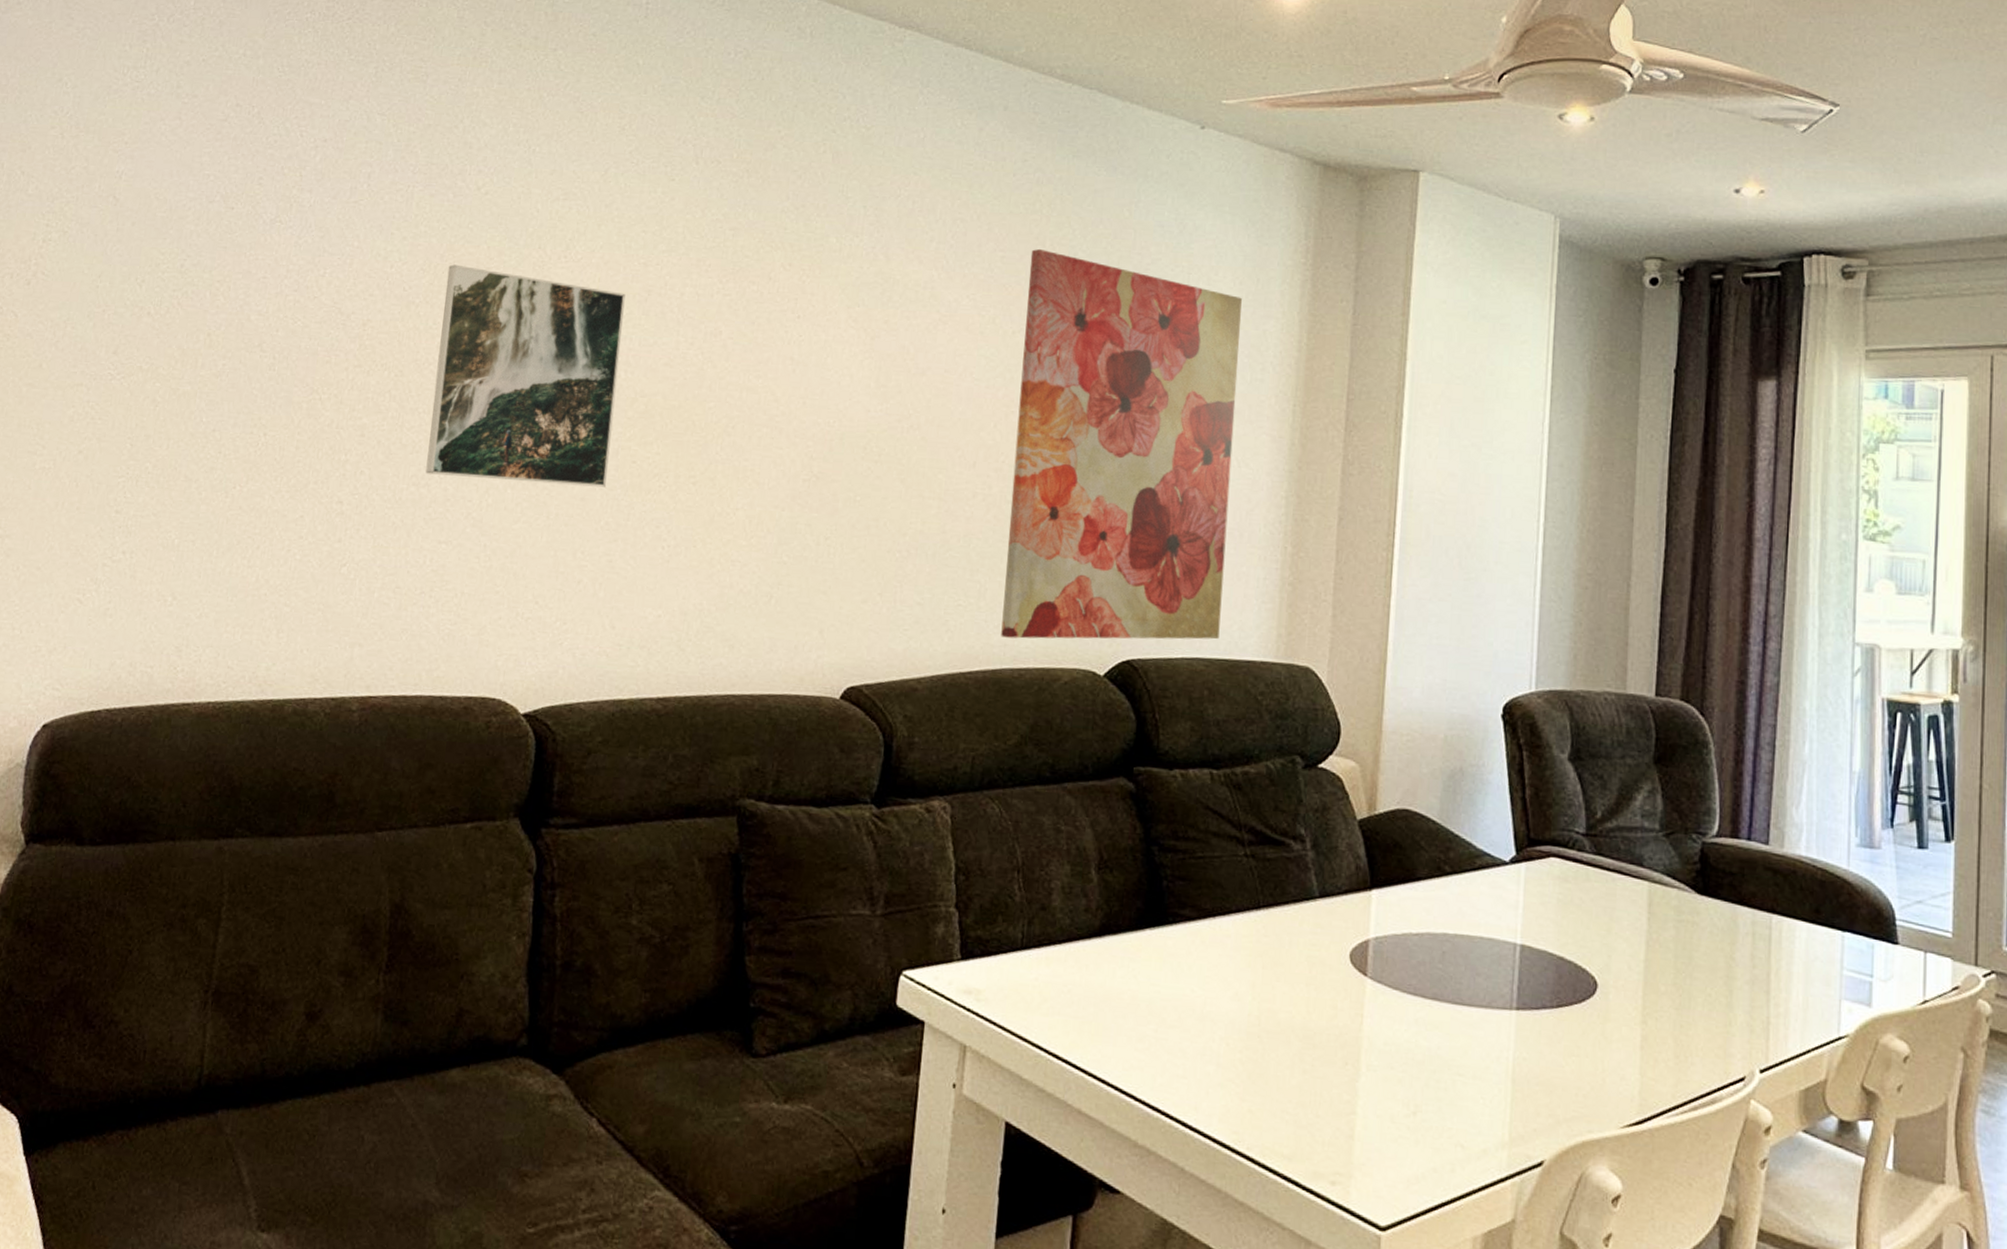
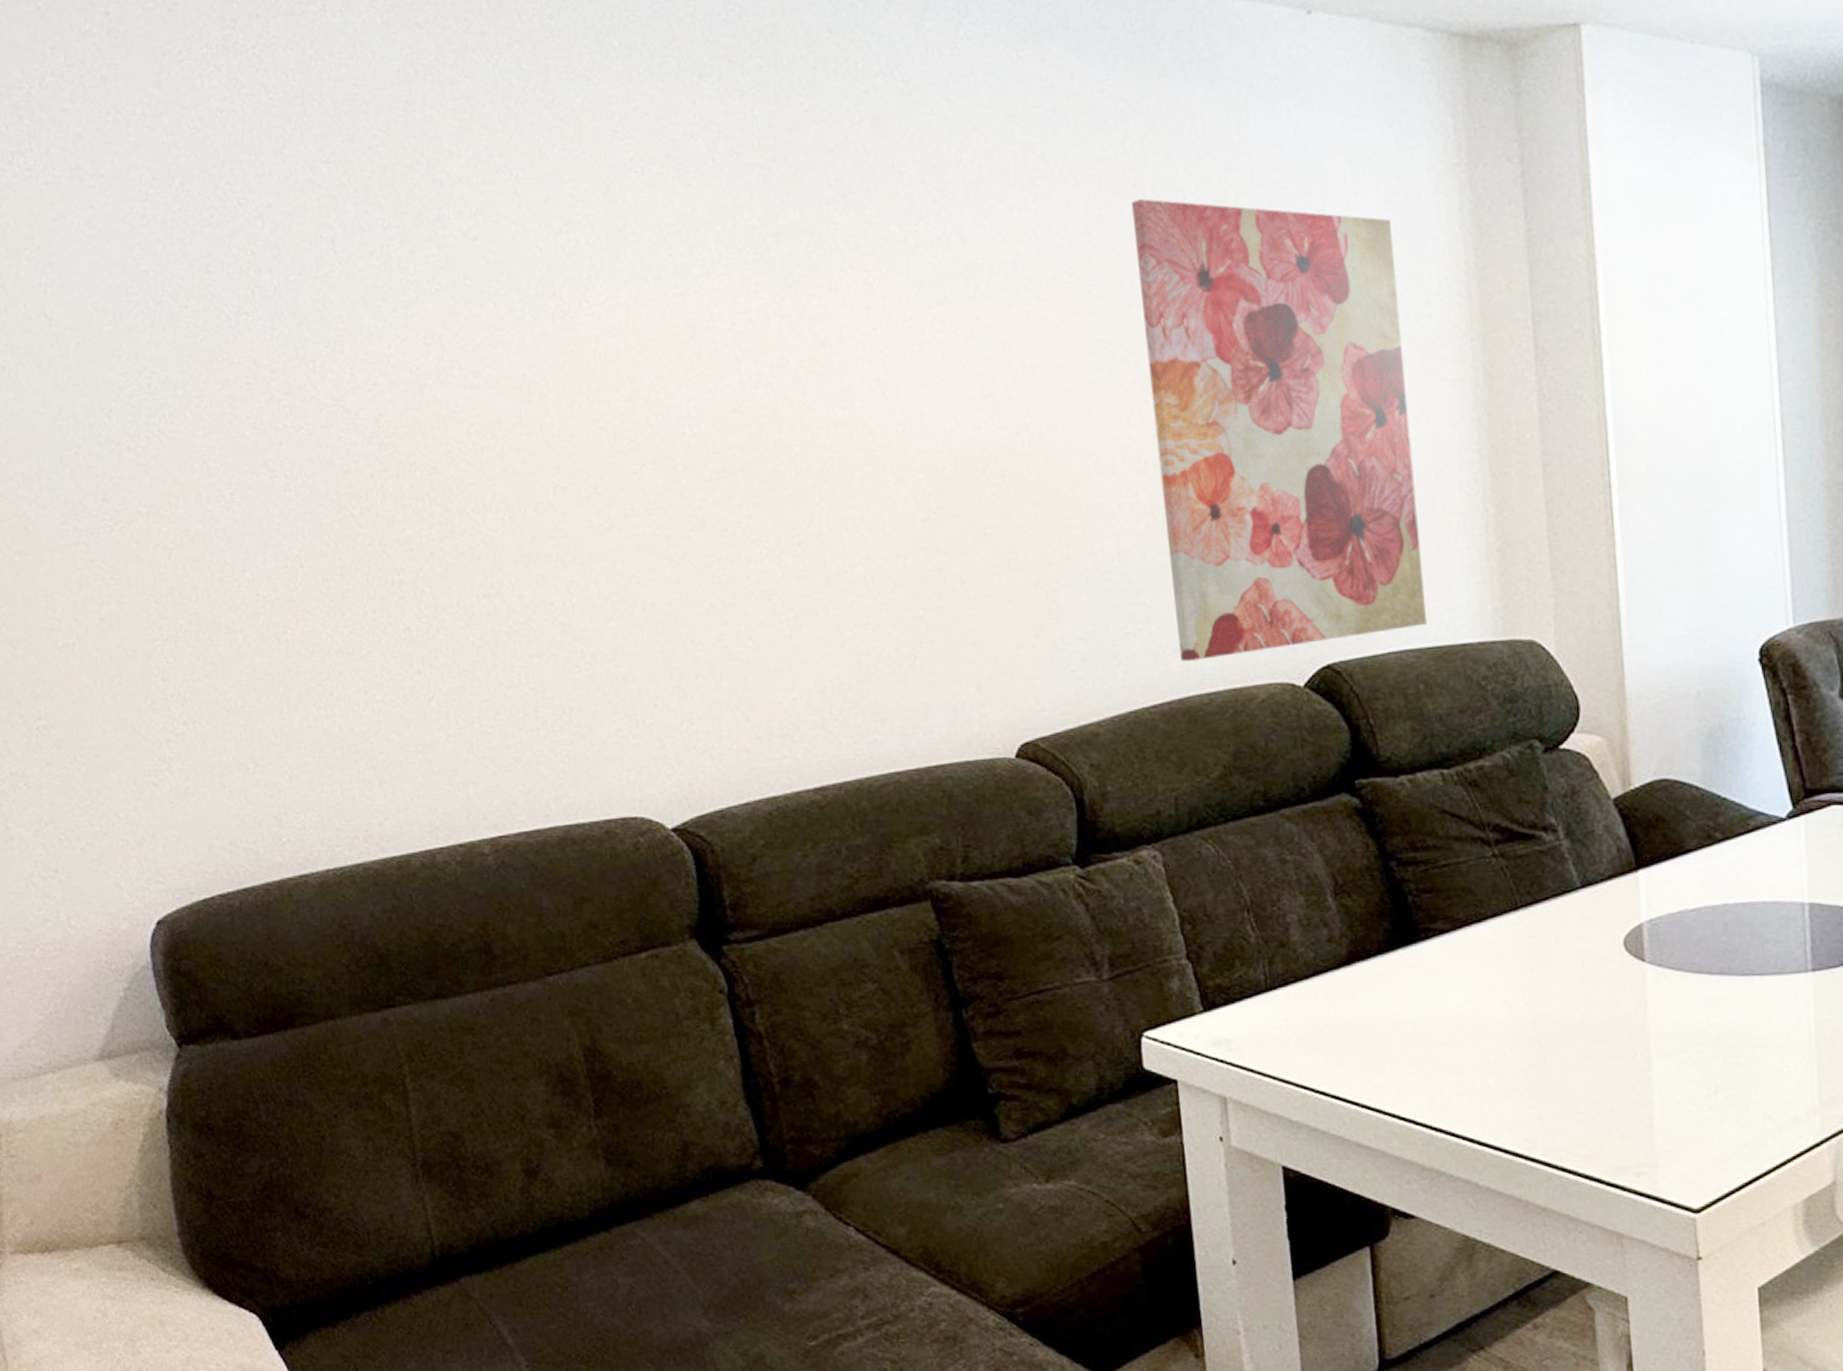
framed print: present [425,264,626,487] -> none [455,331,700,582]

